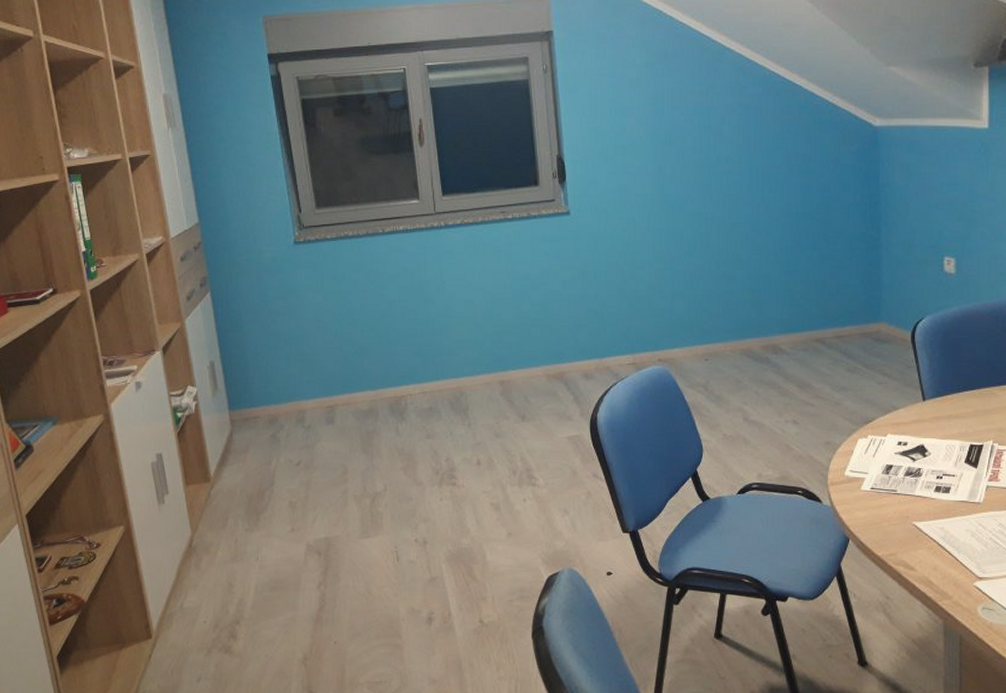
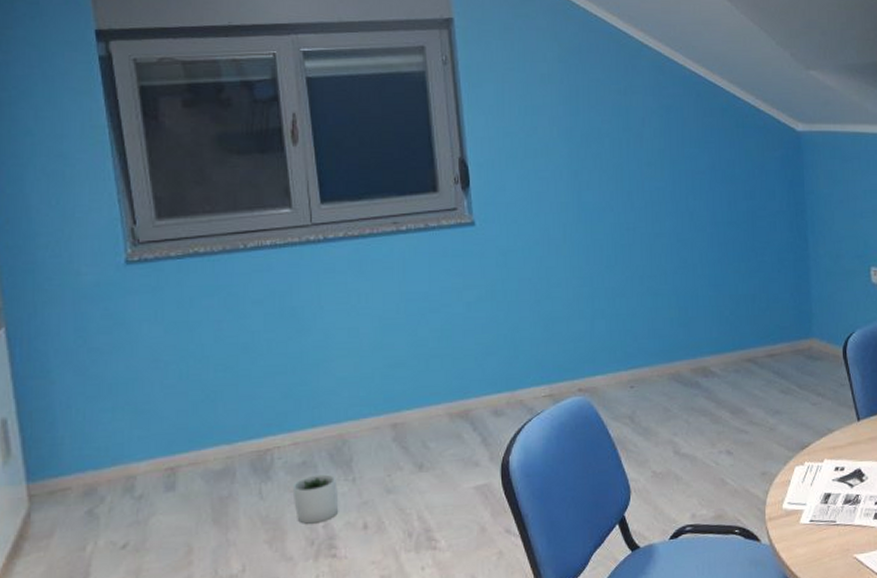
planter: none [421,419,457,457] -> present [292,474,338,524]

